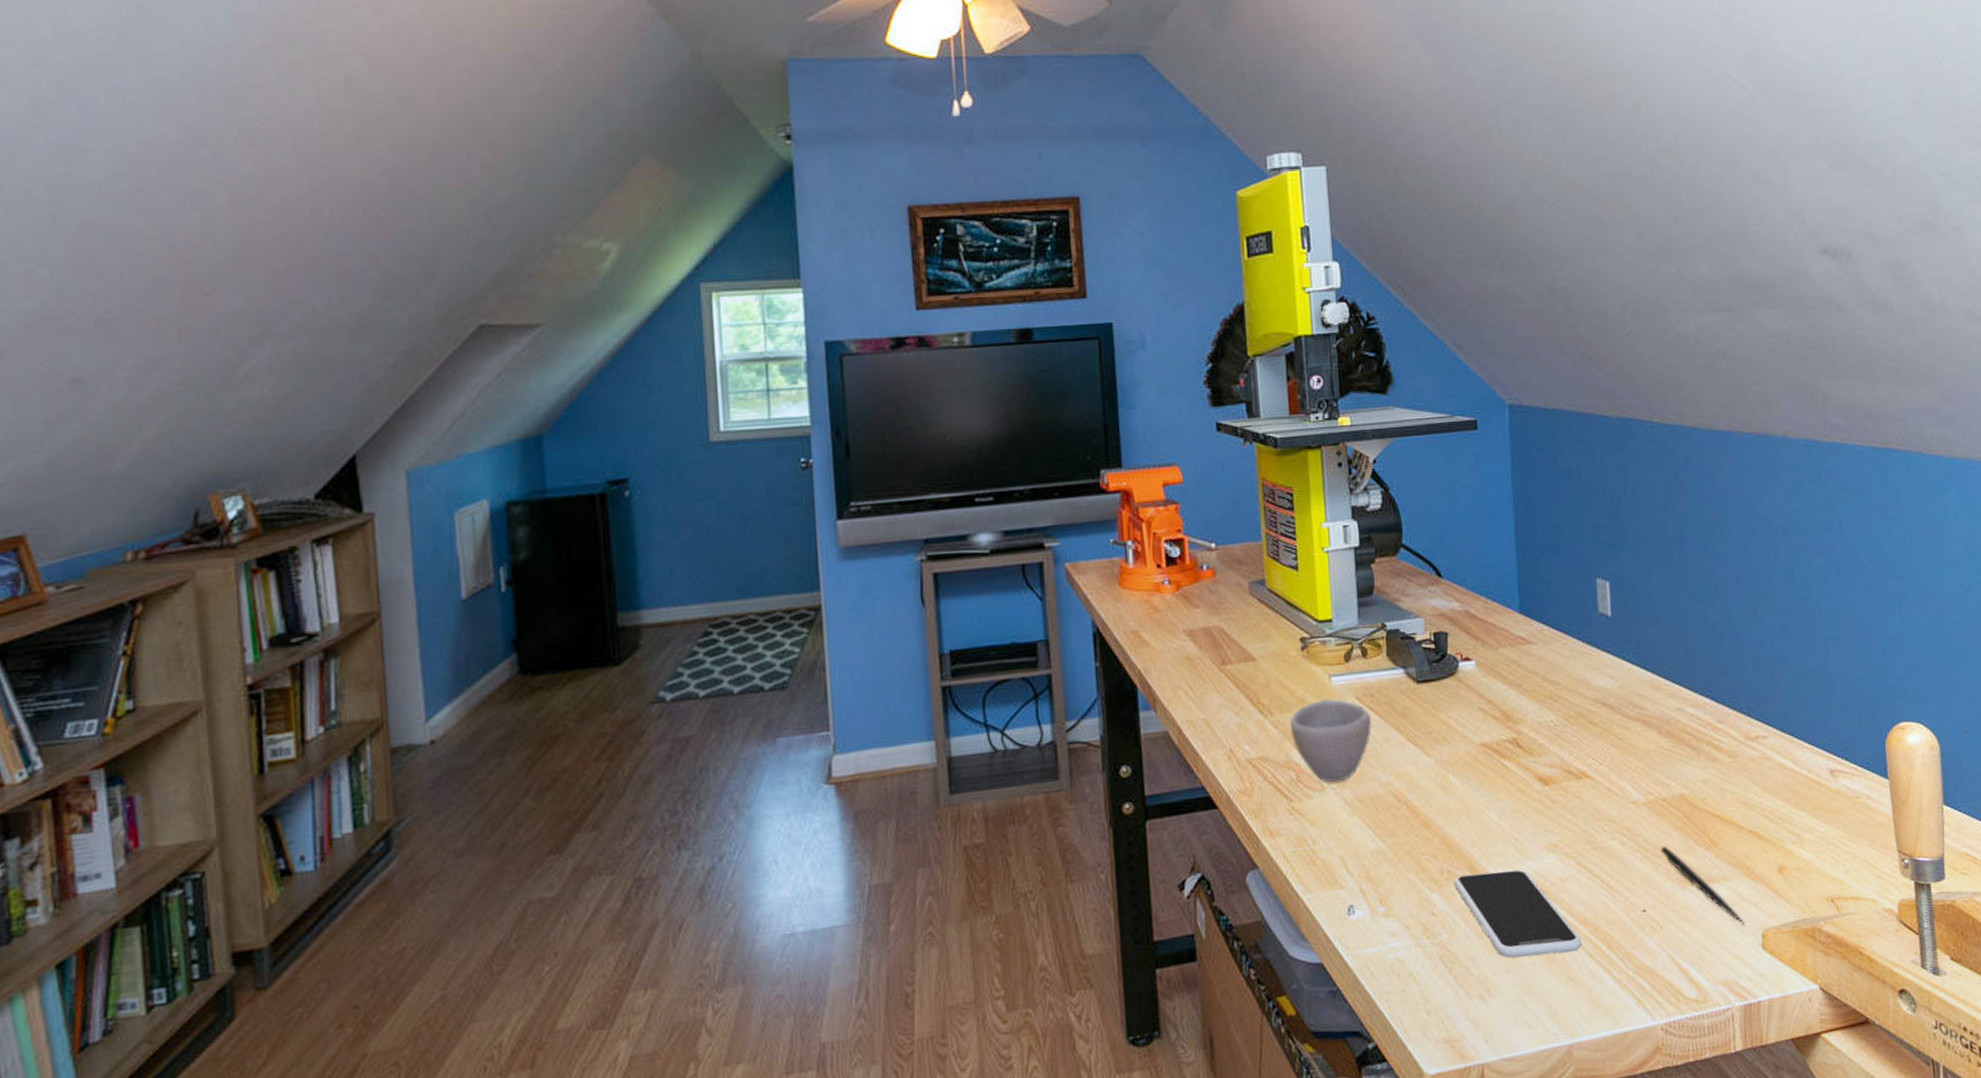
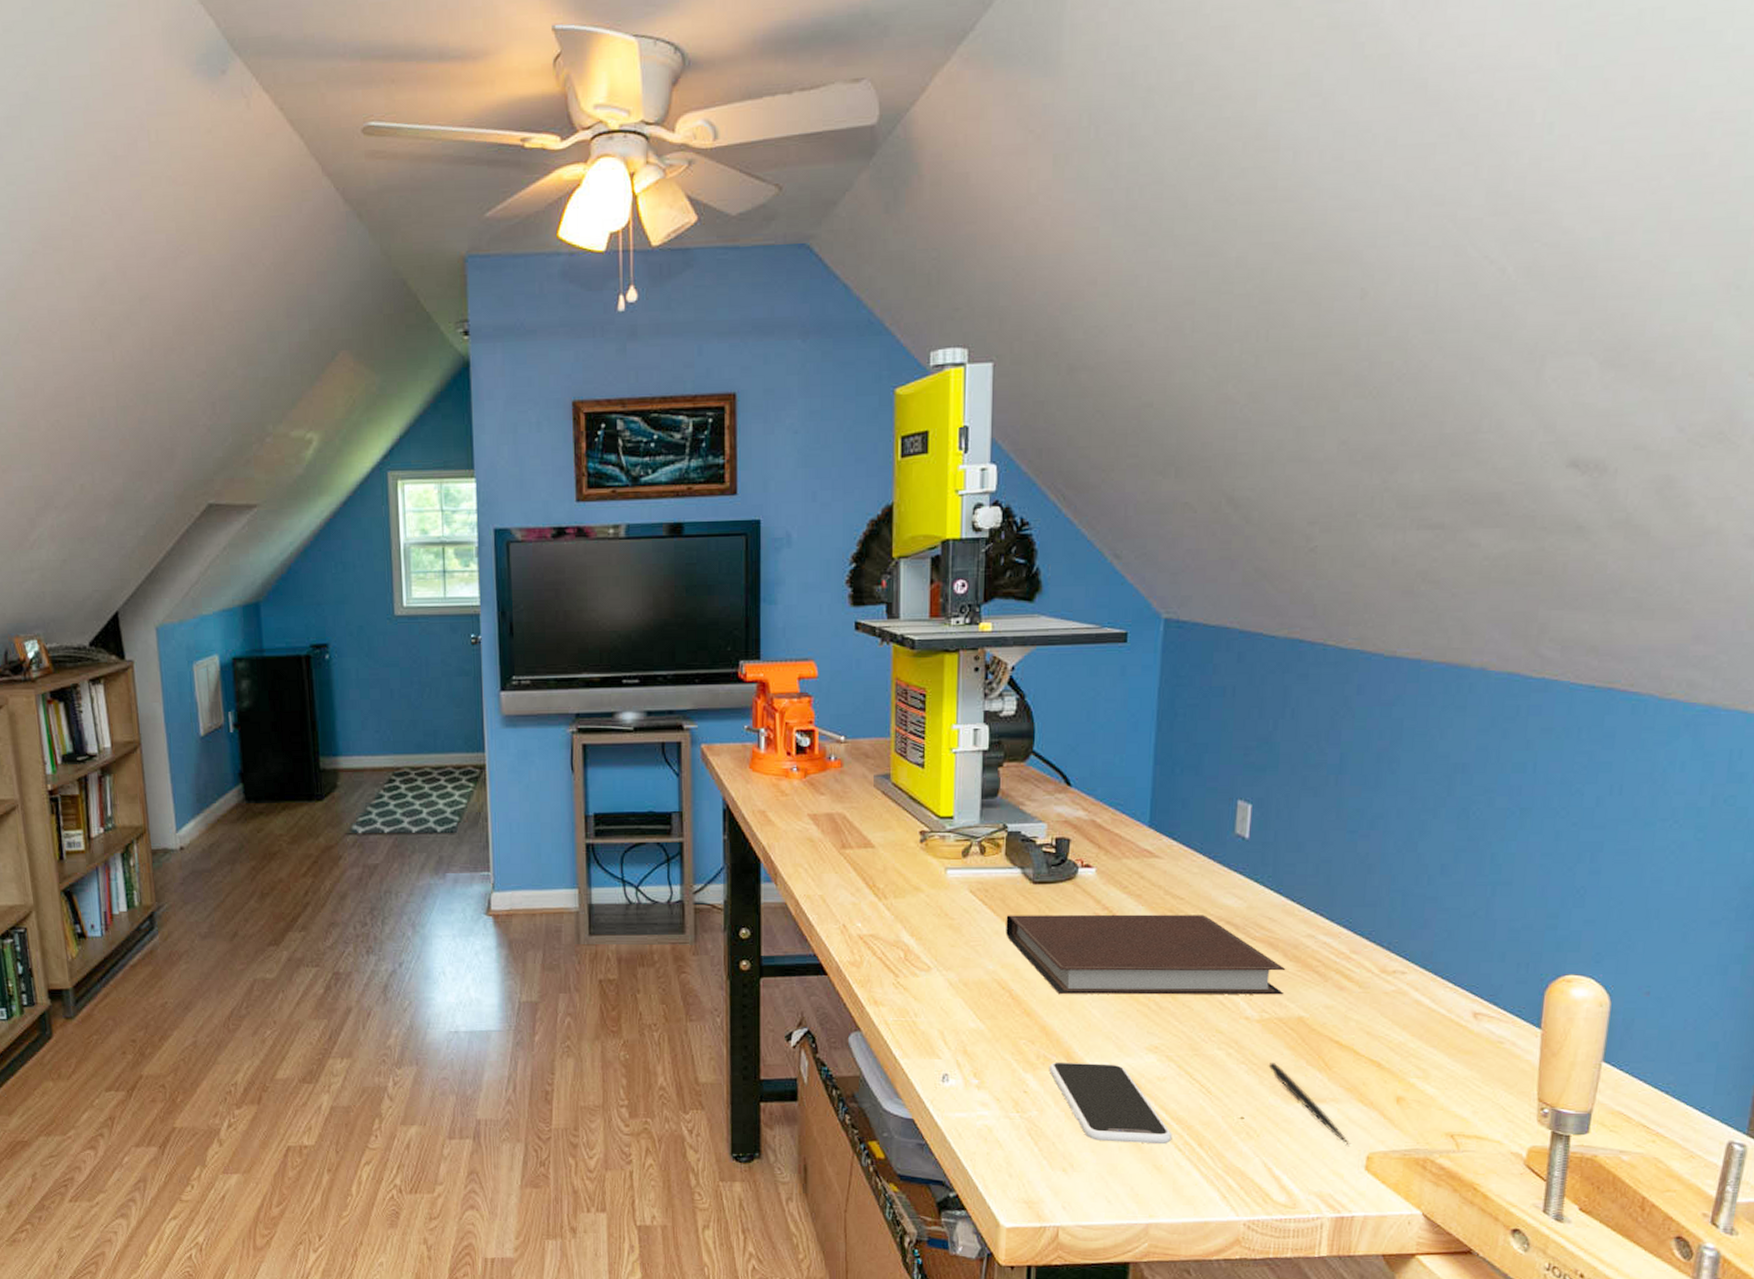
cup: present [1289,698,1372,783] -> none [902,888,984,965]
notebook: none [1394,698,1663,799] -> present [1006,914,1286,995]

